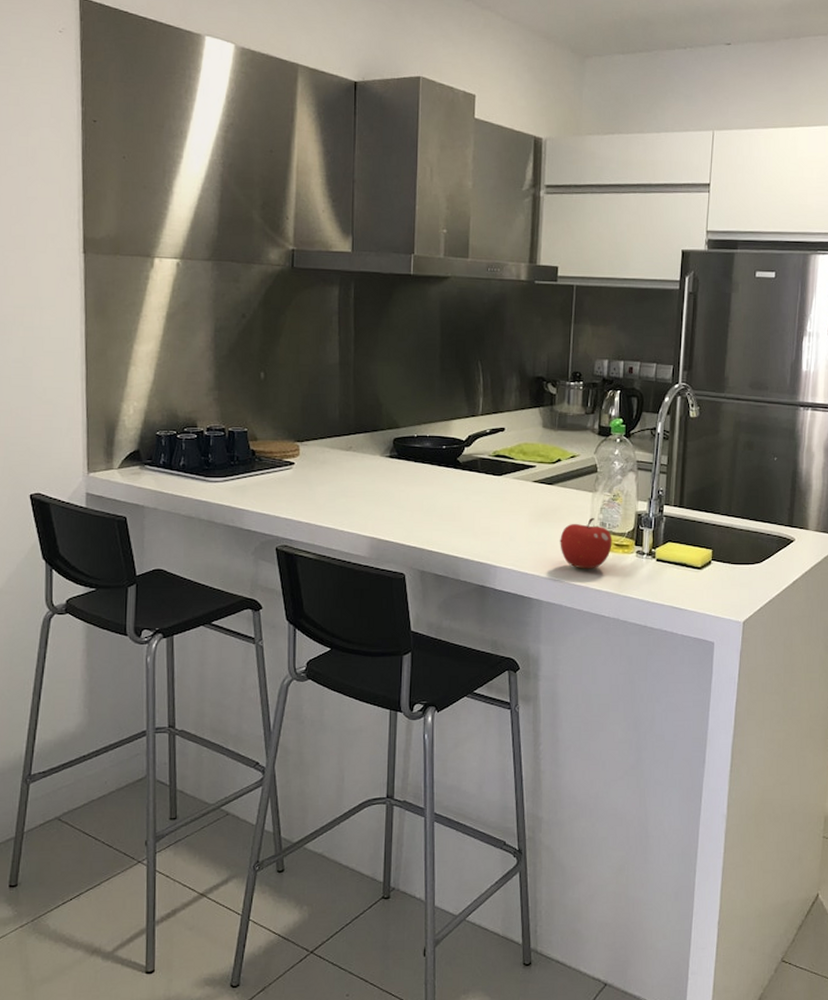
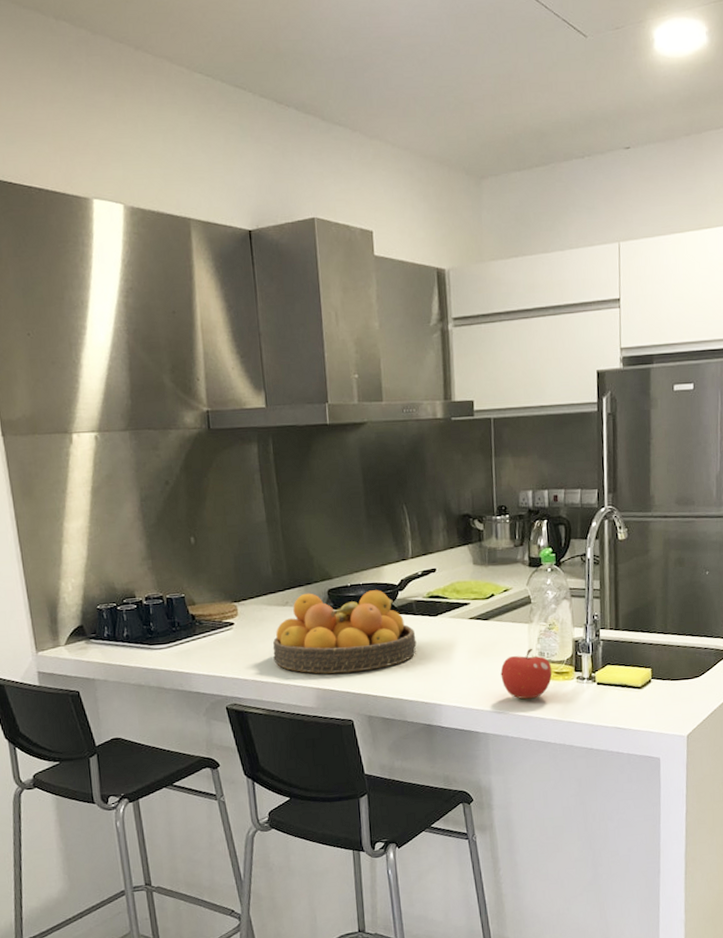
fruit bowl: none [330,440,478,525] -> present [273,590,417,674]

